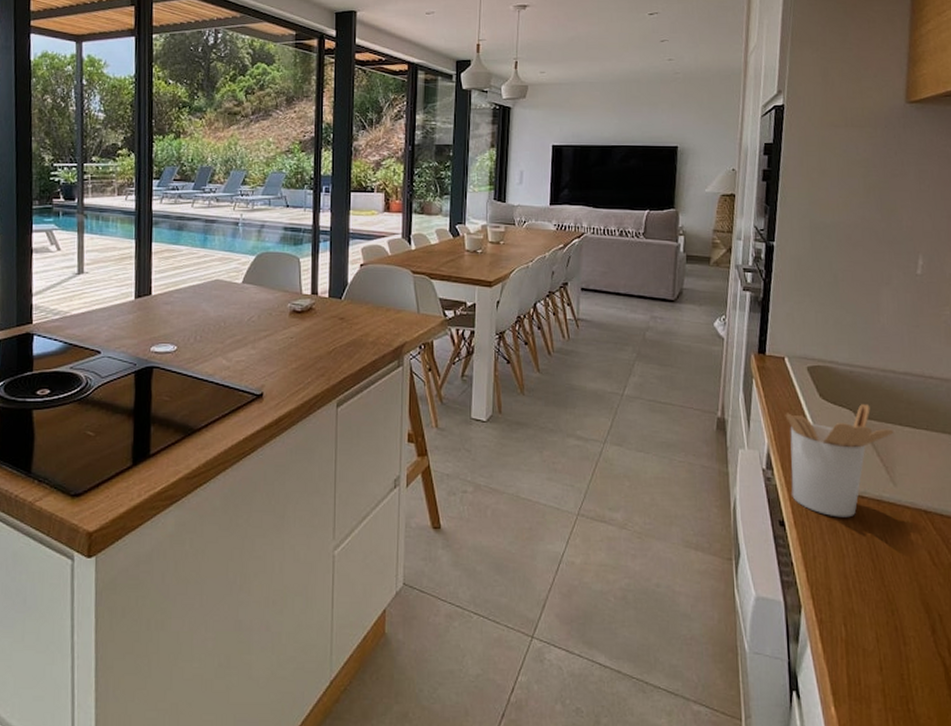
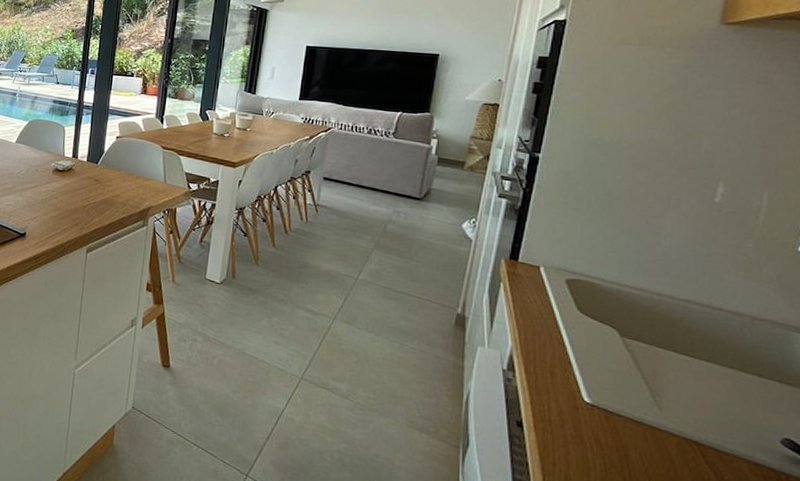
utensil holder: present [785,404,894,518] -> none [534,320,666,433]

